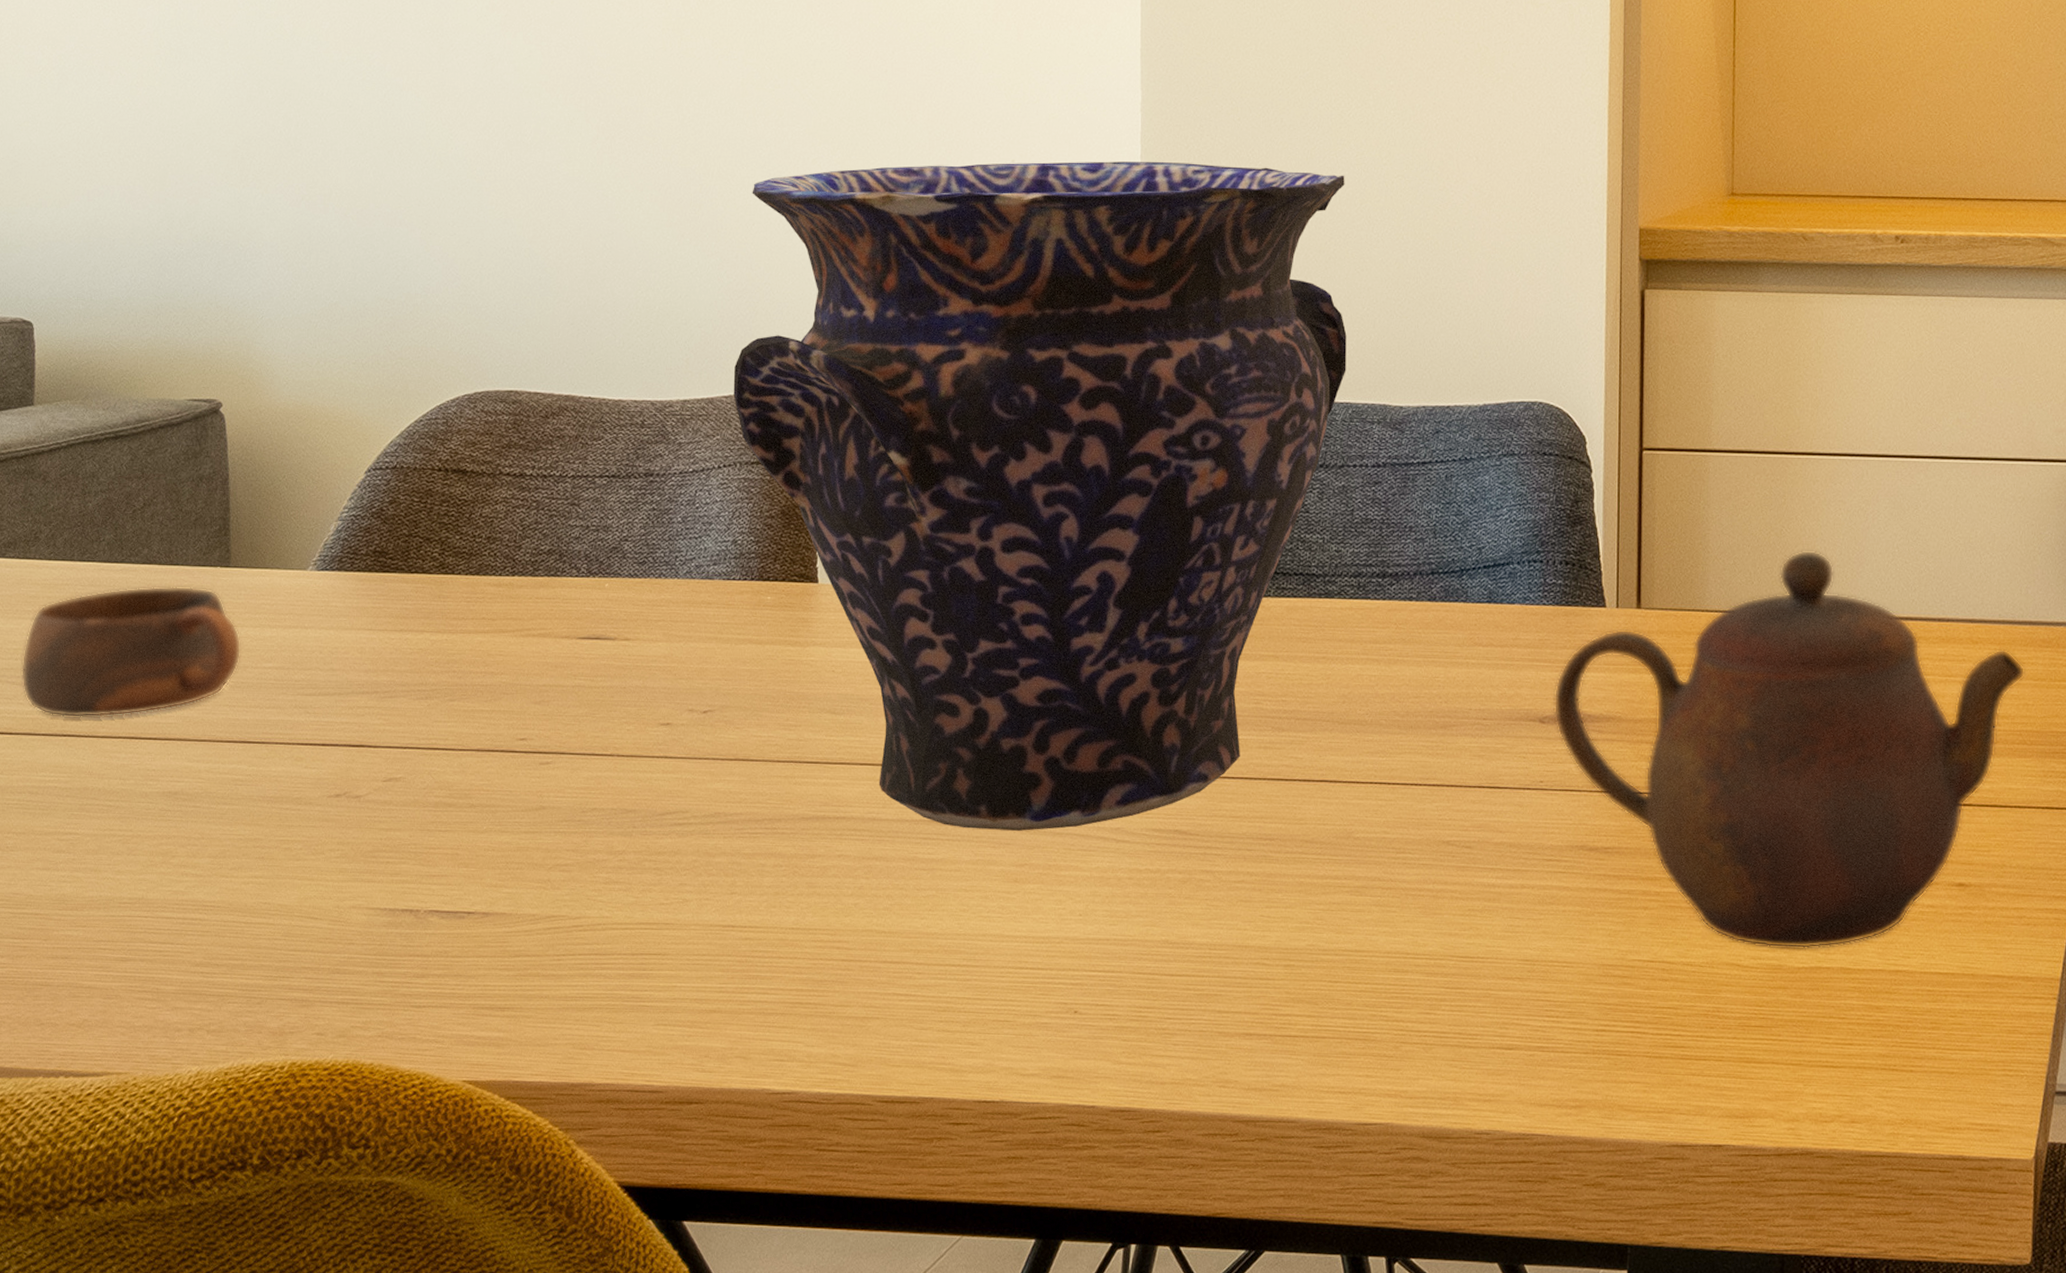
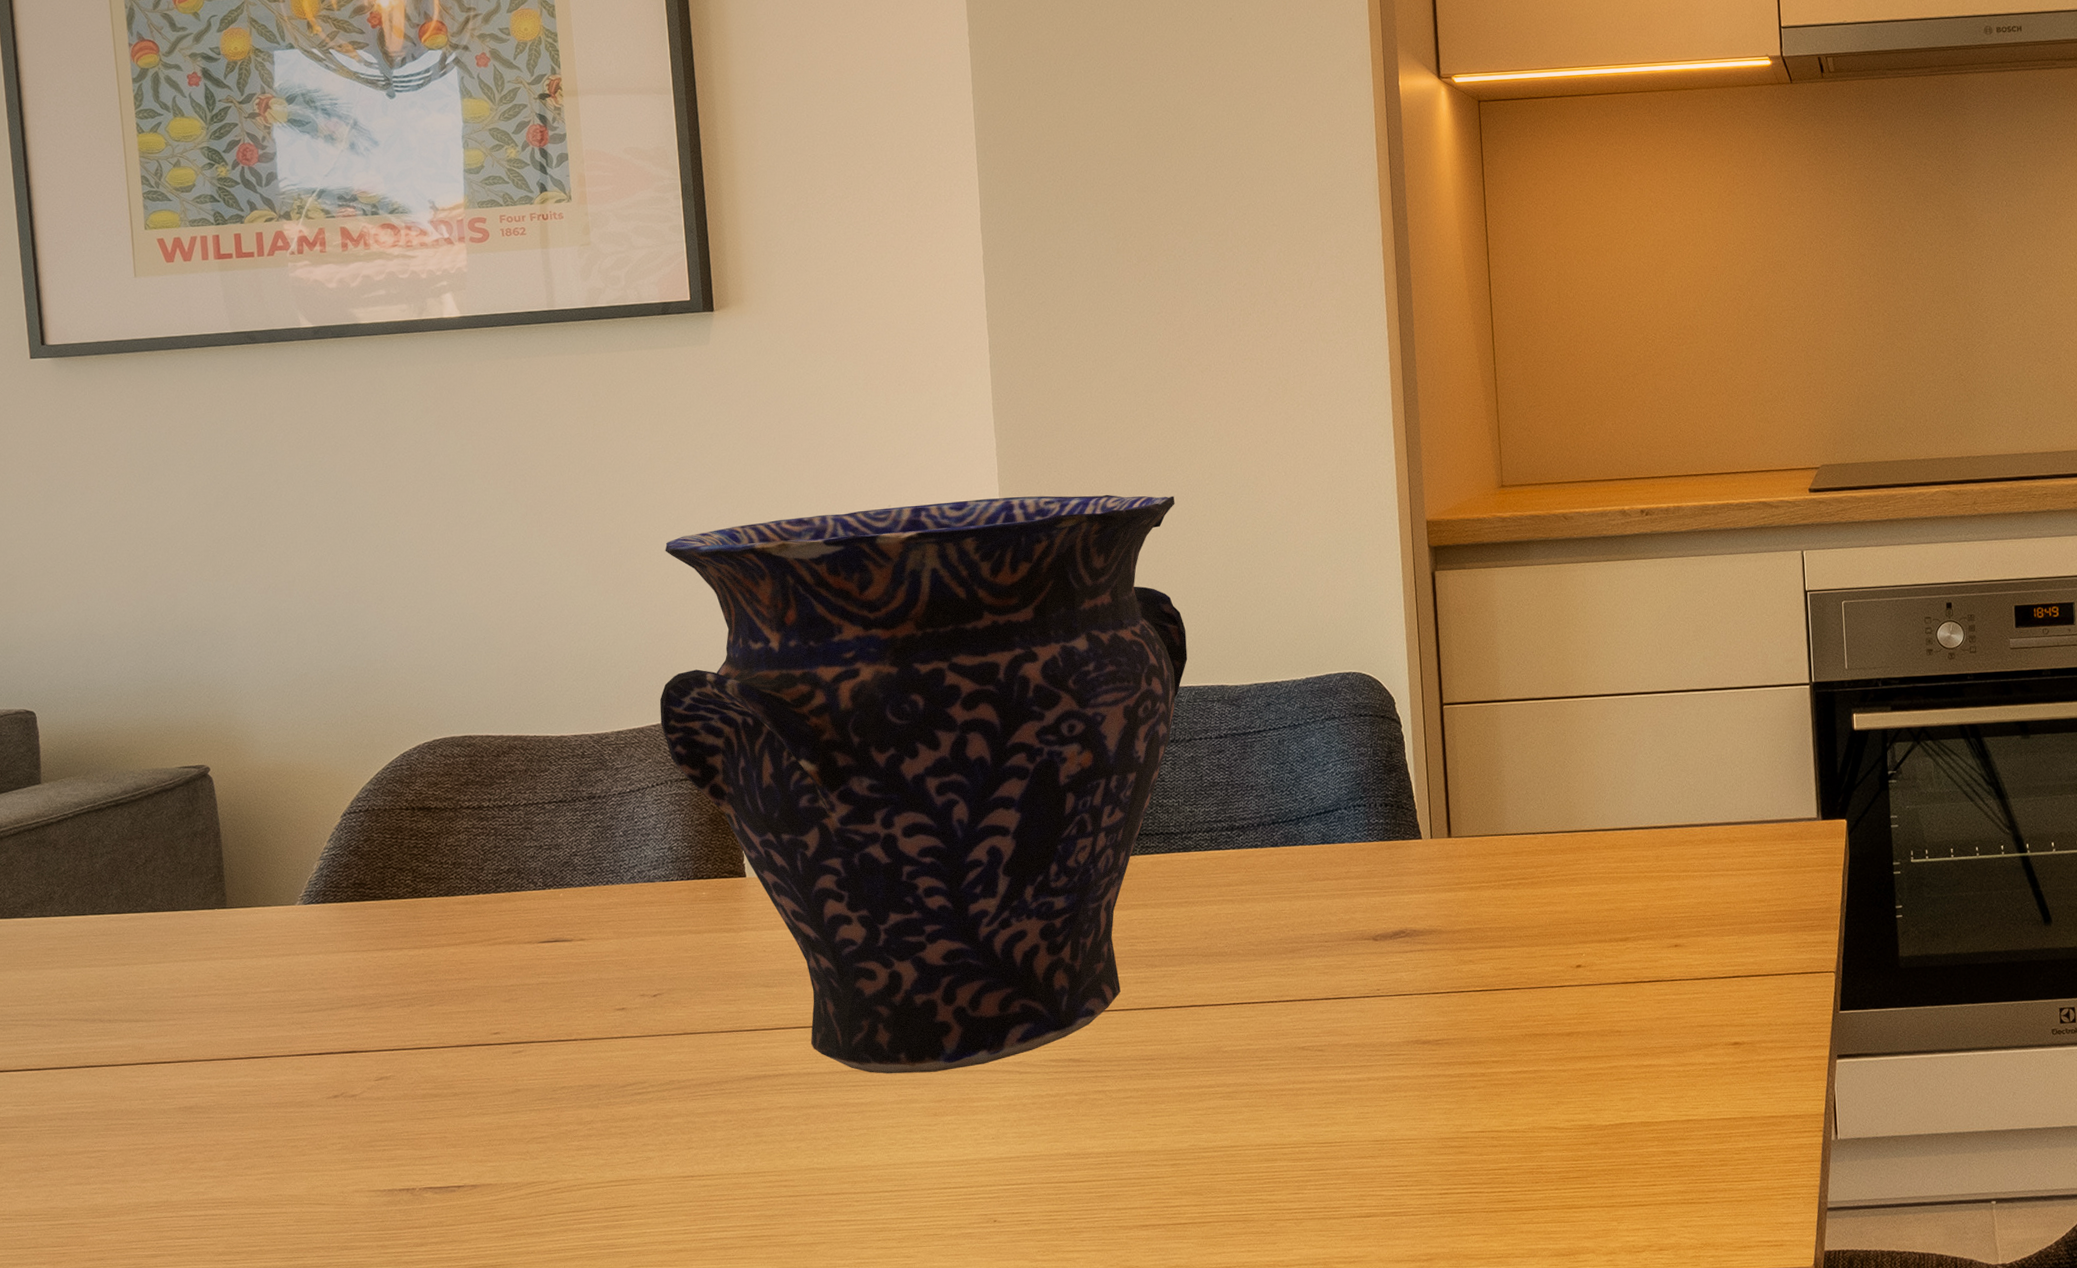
cup: present [20,586,241,718] -> none [44,928,242,1051]
teapot: present [1553,550,2025,949] -> none [1383,776,1776,1111]

